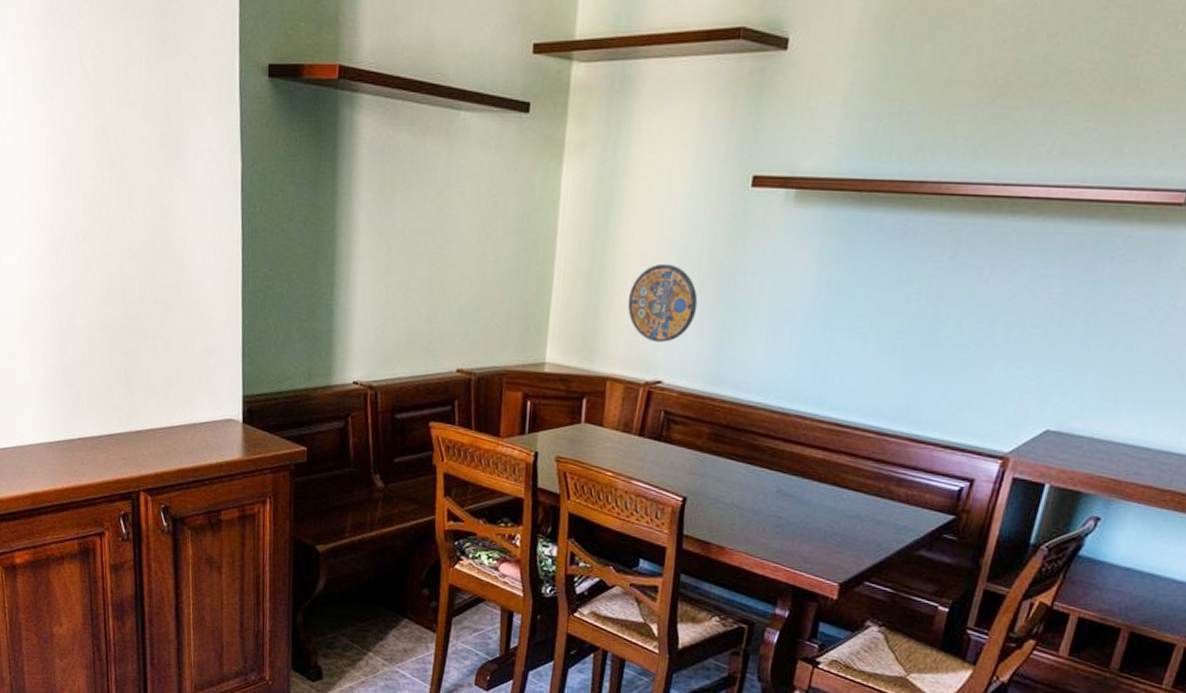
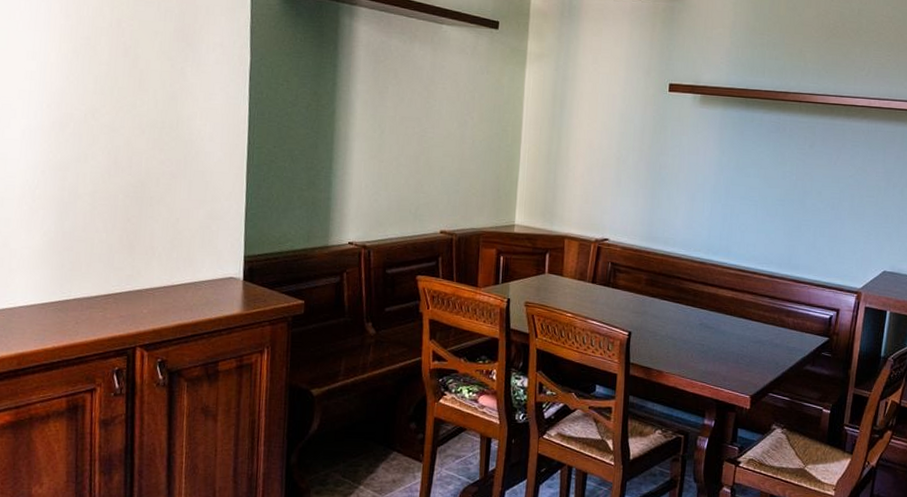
manhole cover: present [627,263,698,343] -> none [579,147,633,208]

